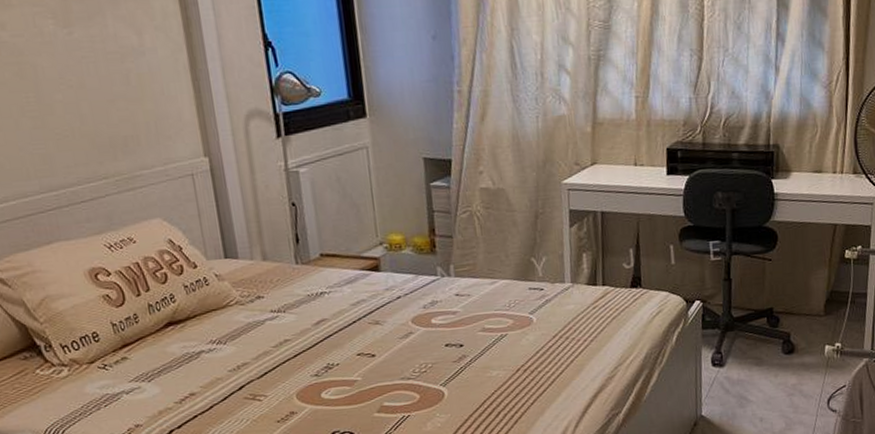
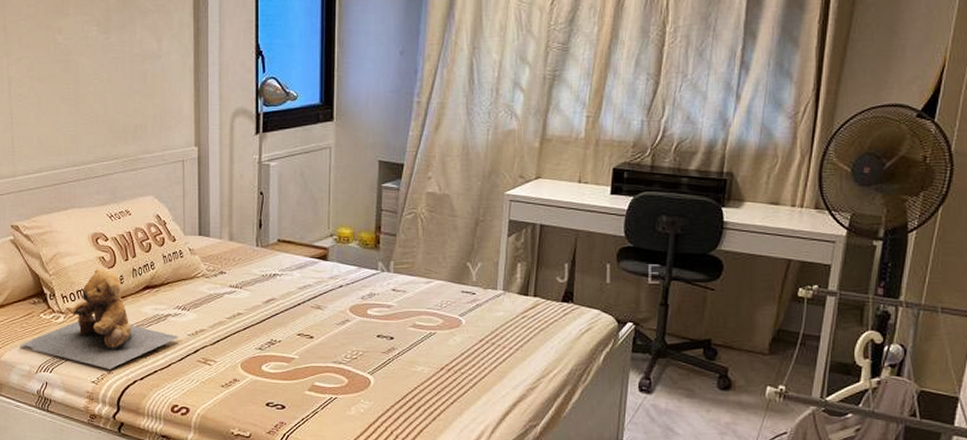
teddy bear: none [15,308,218,422] -> present [20,268,179,369]

